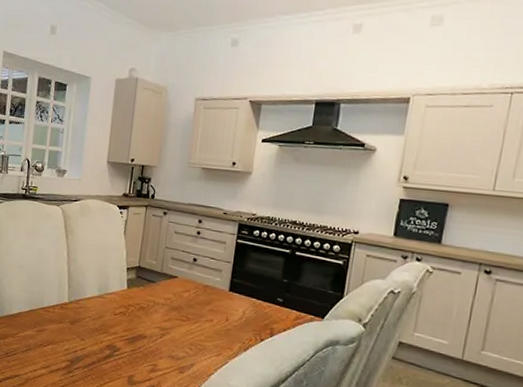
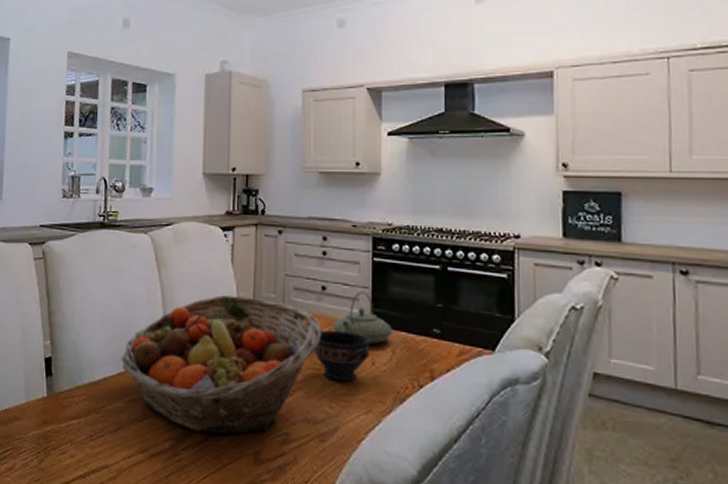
fruit basket: none [33,258,190,362] -> present [121,295,322,434]
bowl: none [182,292,227,331] -> present [314,329,370,381]
teapot: none [198,265,246,306] -> present [332,291,393,344]

